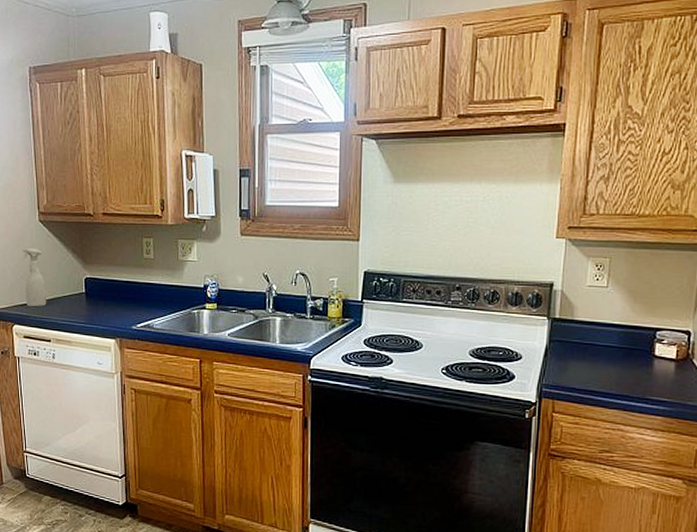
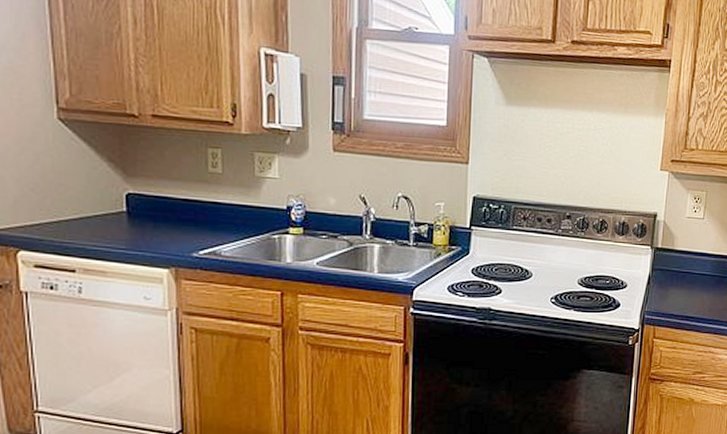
spray bottle: present [22,248,47,307] -> none [32,153,70,228]

